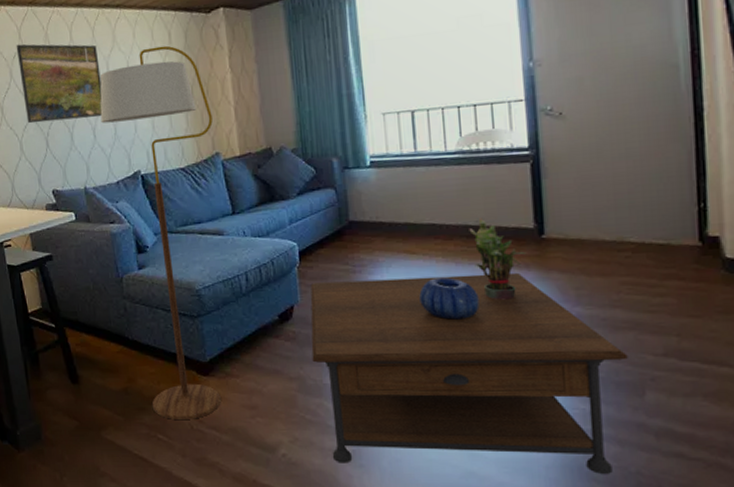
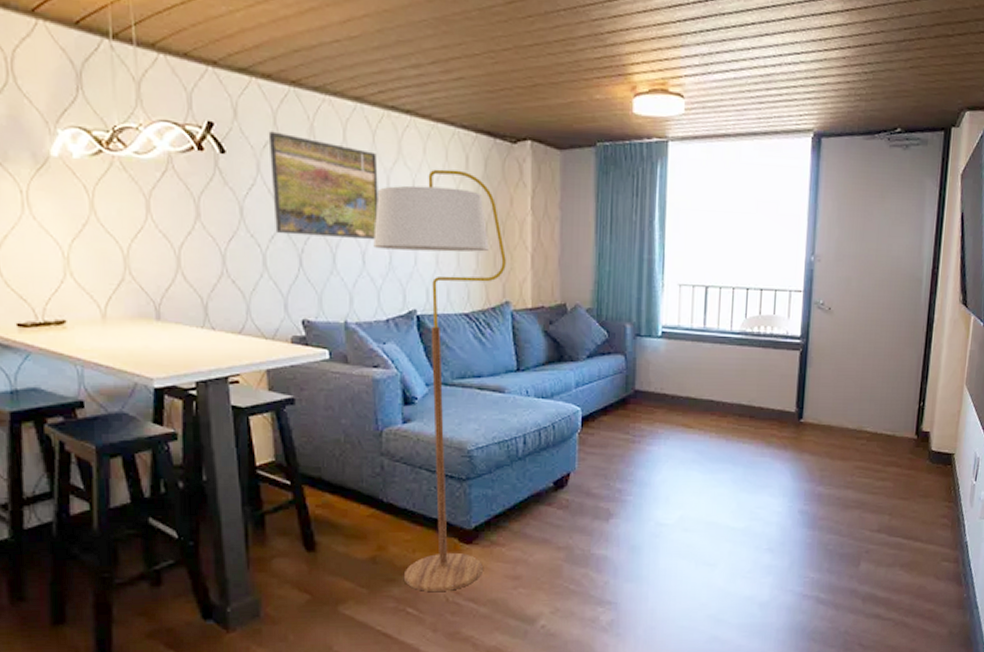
coffee table: present [310,272,628,474] -> none [582,451,852,634]
decorative bowl: present [419,277,480,320] -> none [690,453,742,494]
potted plant: present [469,217,527,300] -> none [741,398,787,477]

